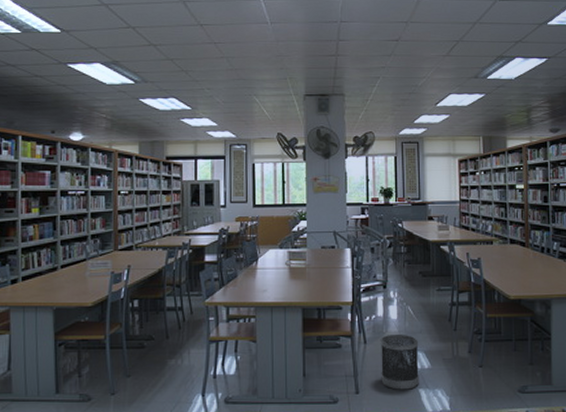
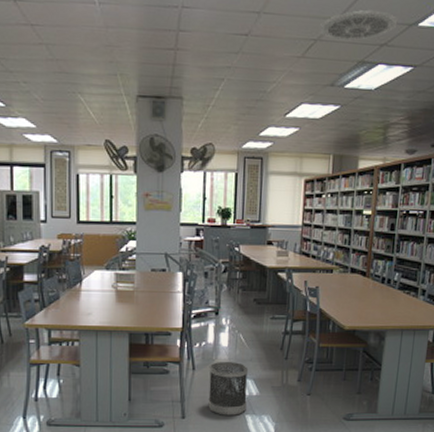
ceiling vent: none [459,14,529,40] -> present [319,10,398,41]

